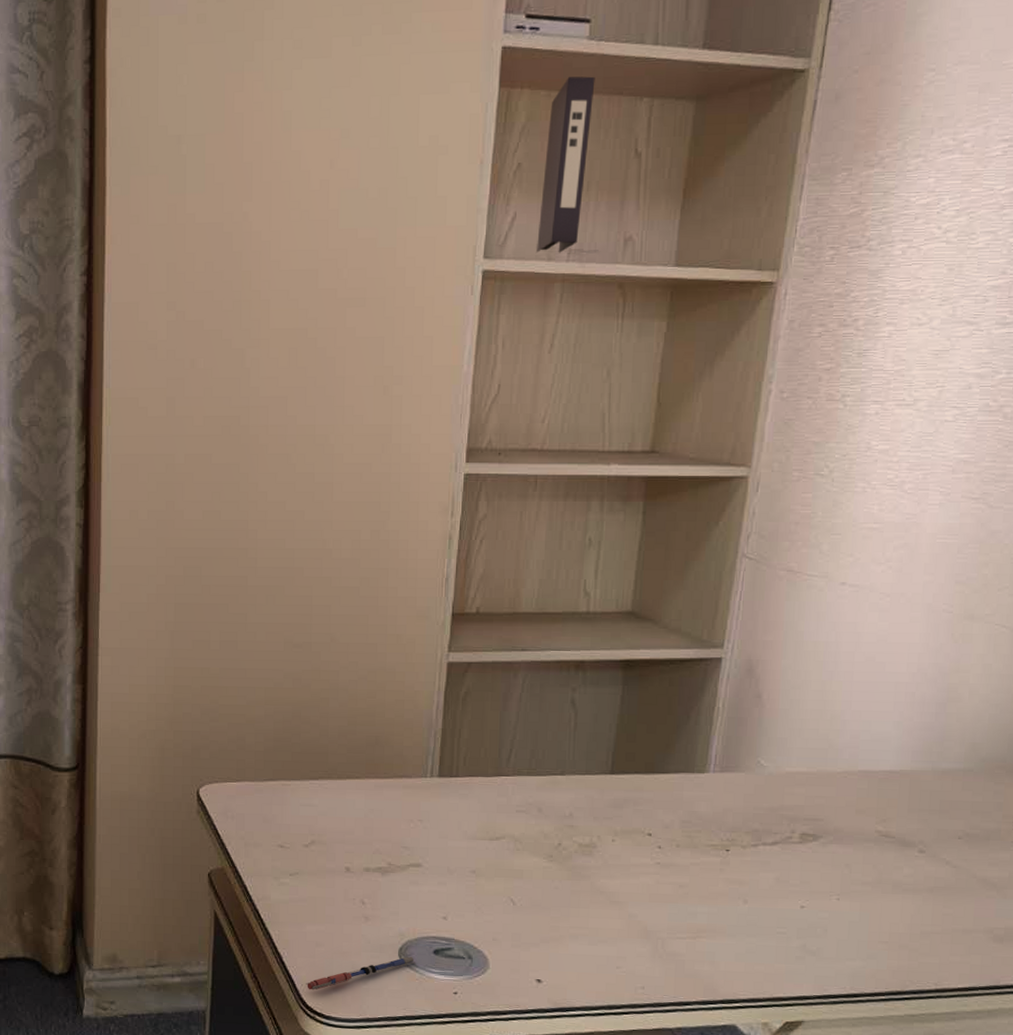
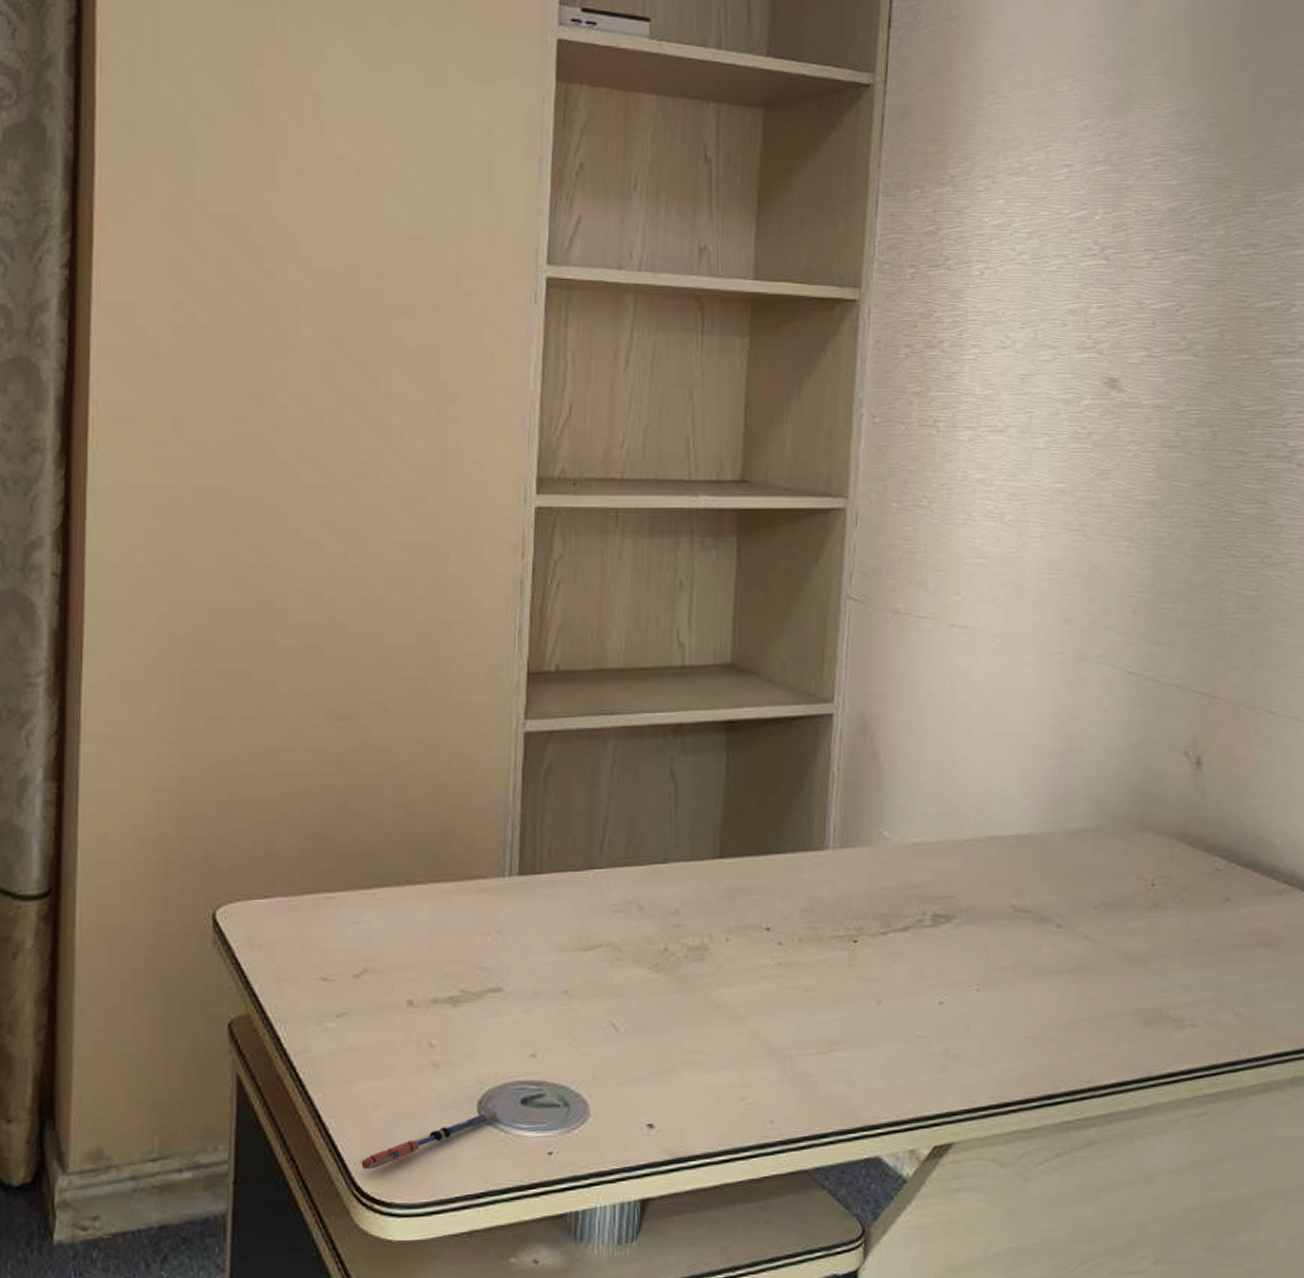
binder: present [537,76,595,253] -> none [605,76,659,262]

